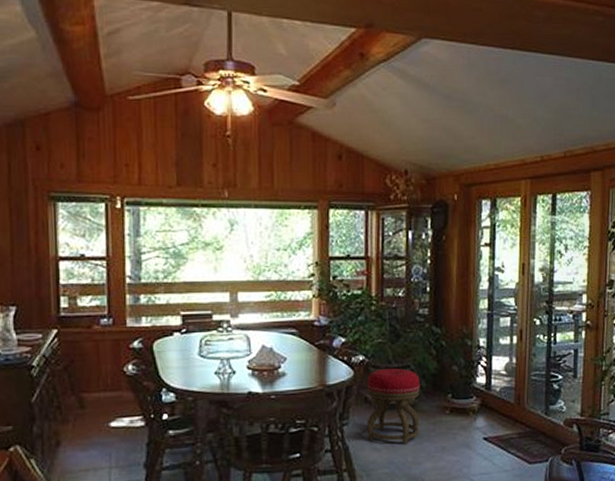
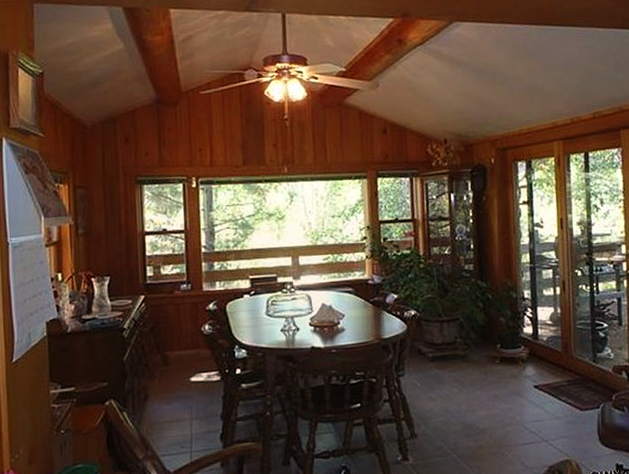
stool: present [366,368,420,444] -> none [419,321,472,393]

